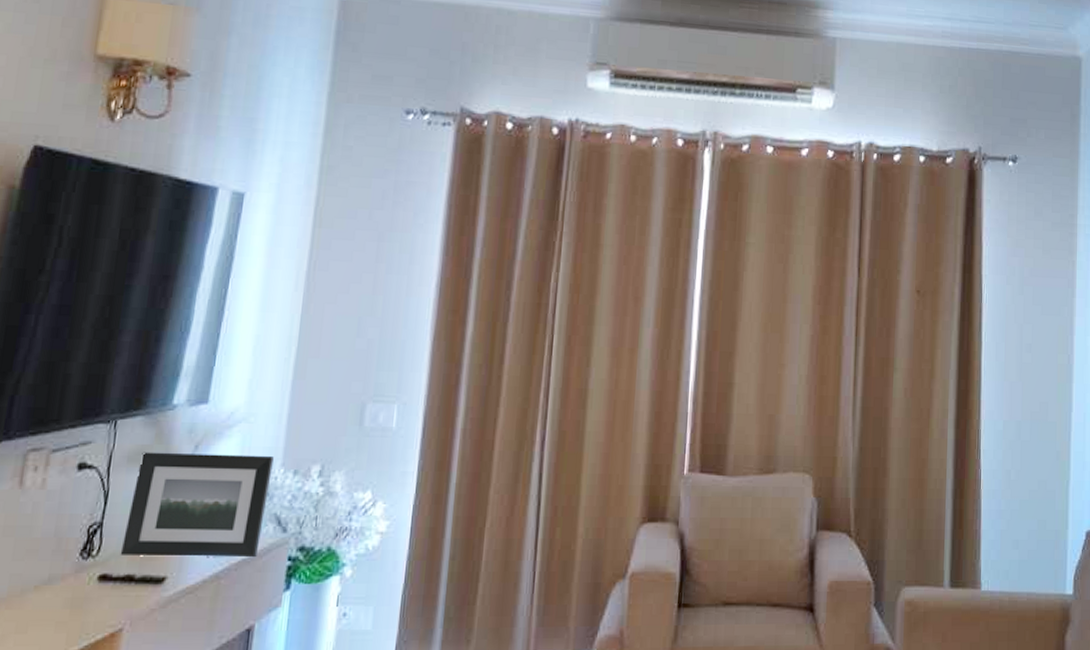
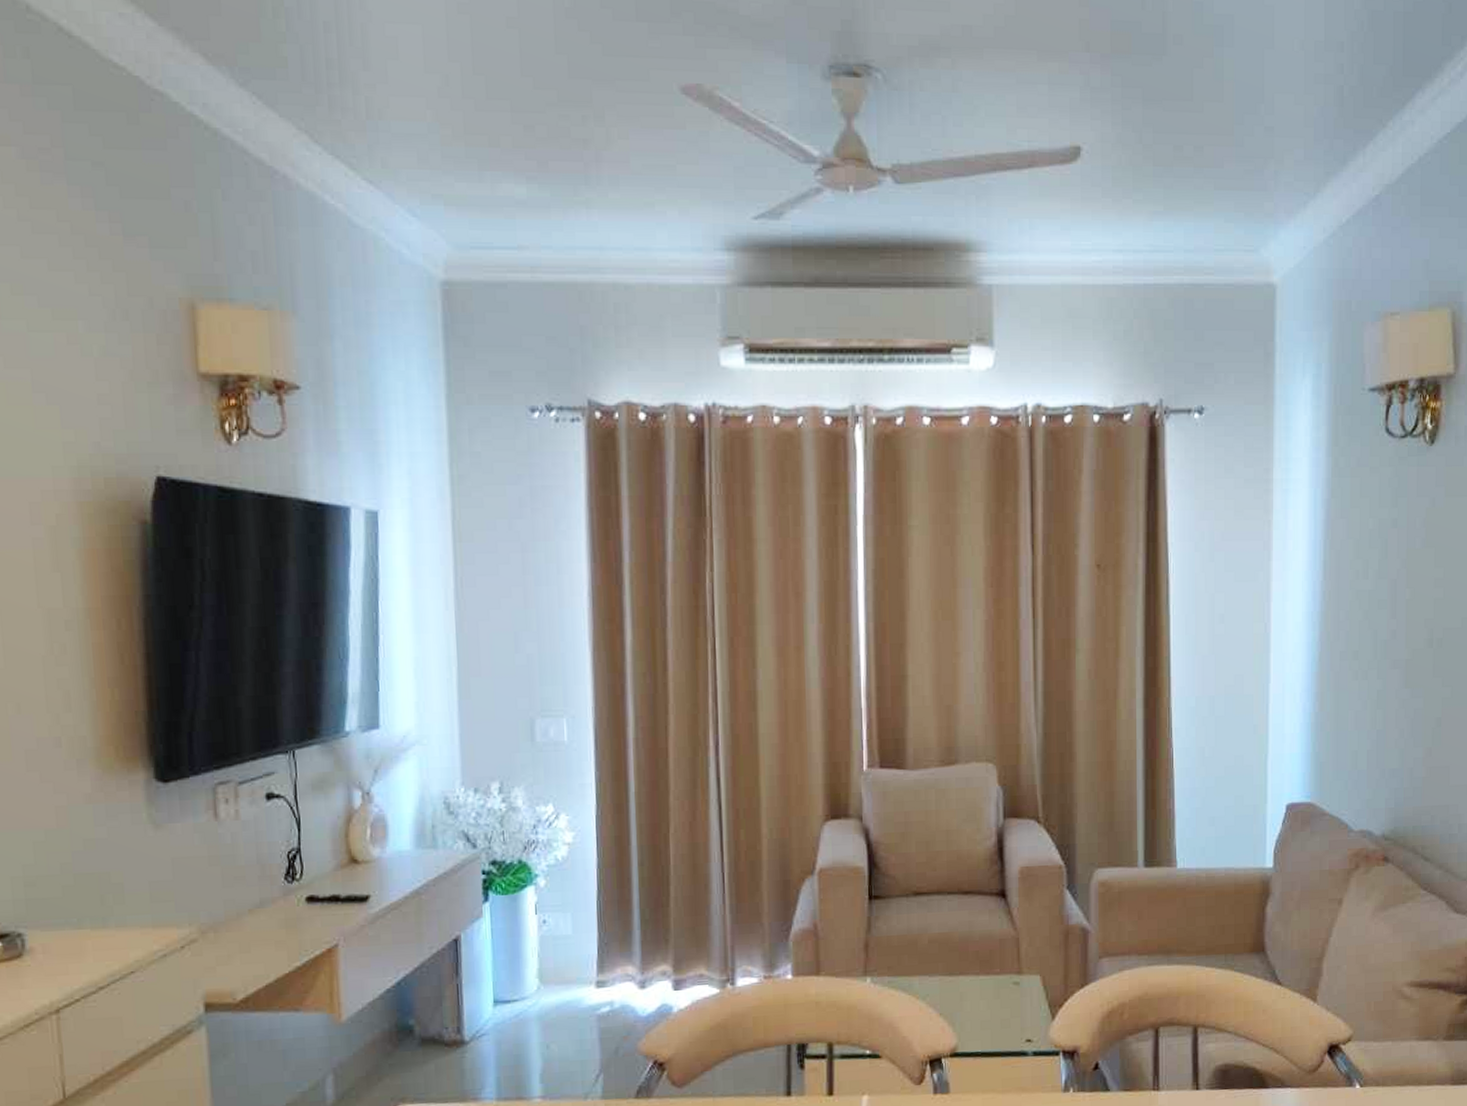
picture frame: present [120,452,275,558] -> none [322,775,454,878]

